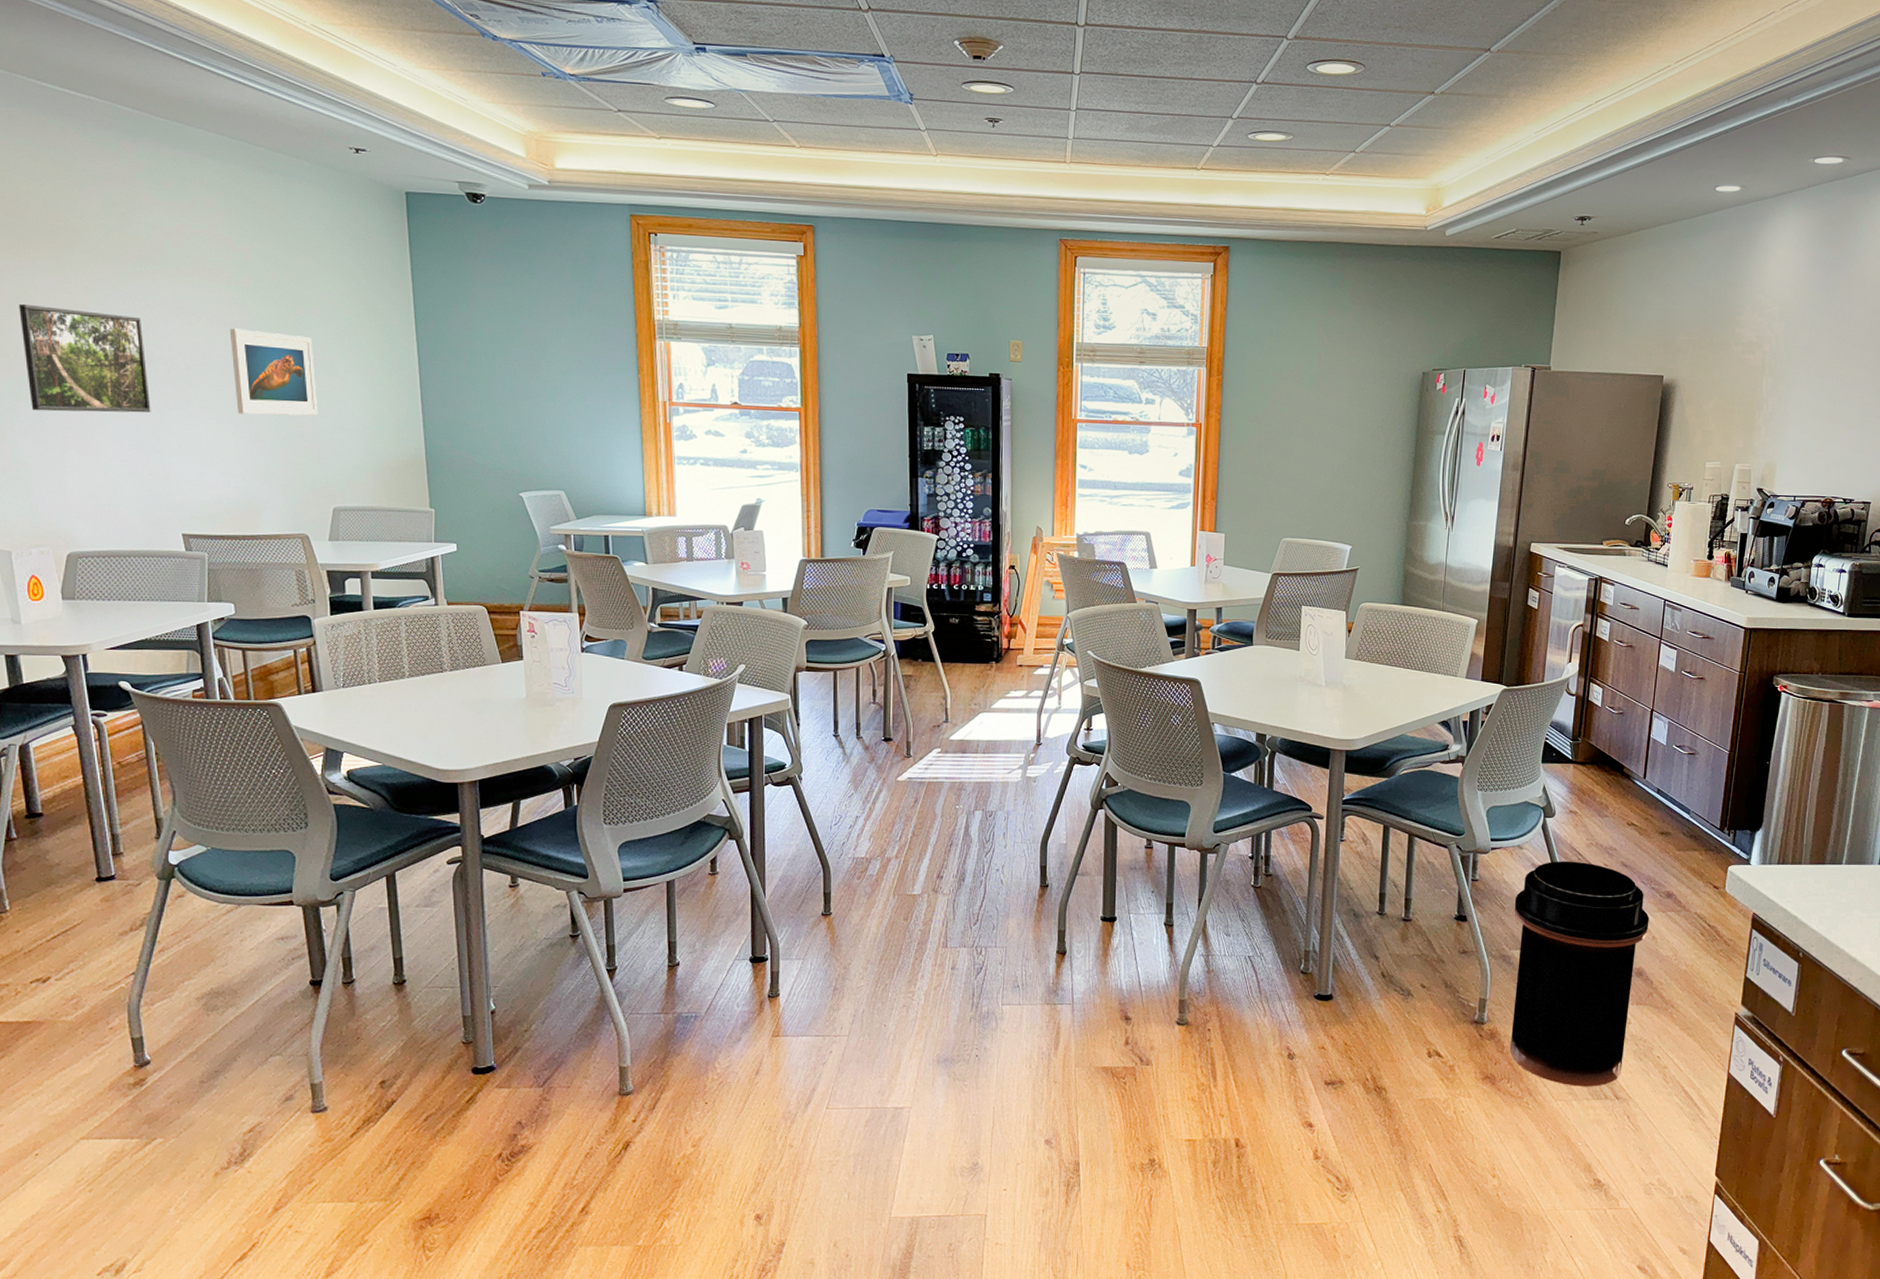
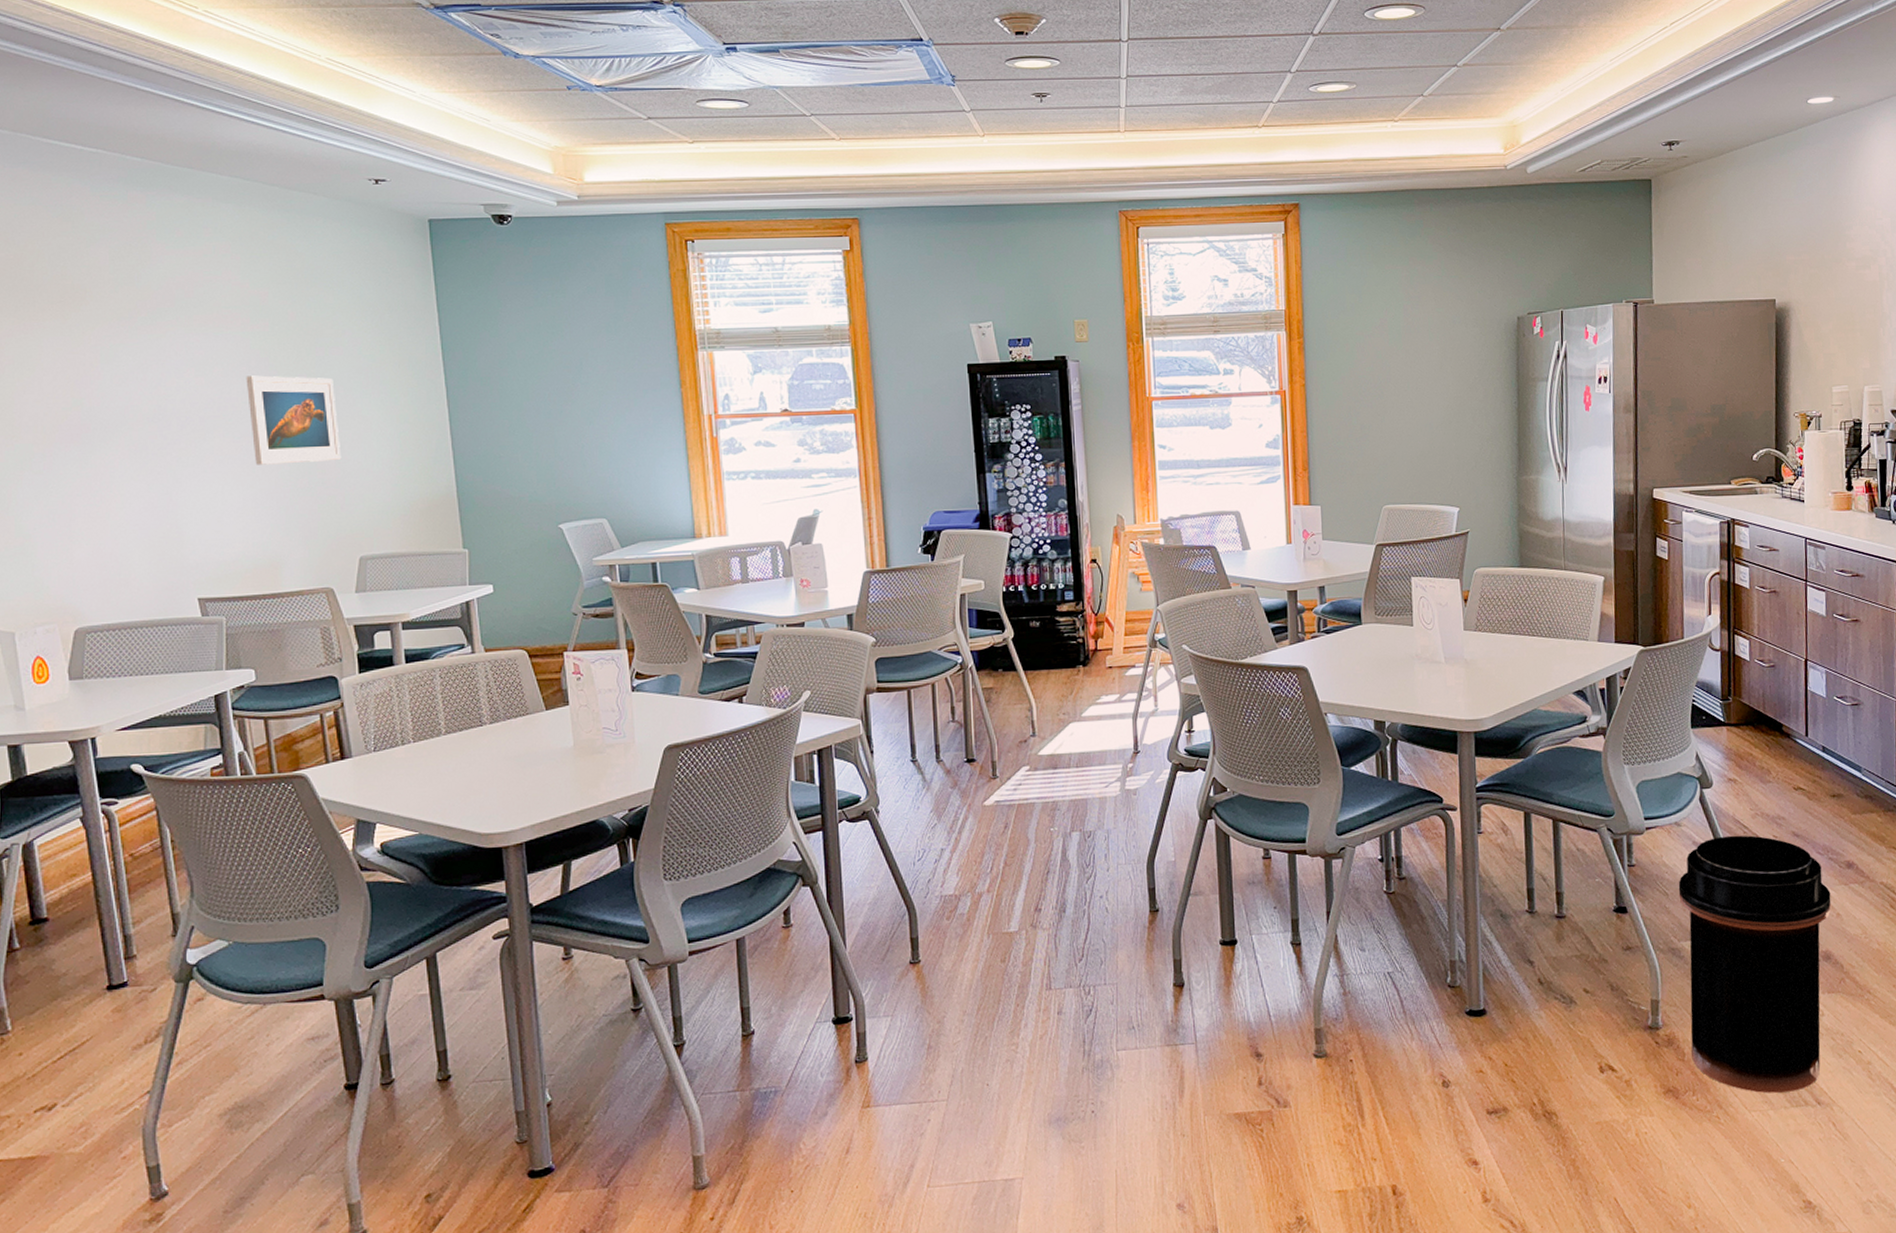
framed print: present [19,303,151,413] -> none [24,368,164,480]

